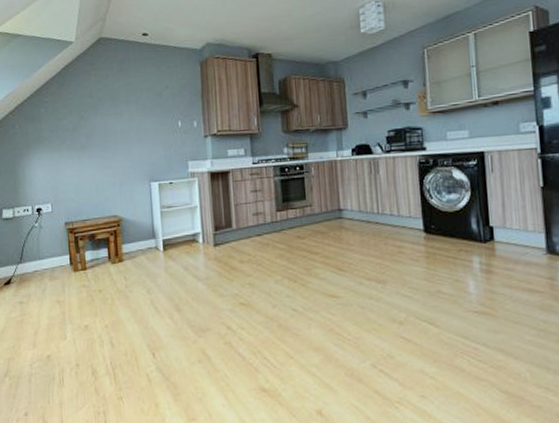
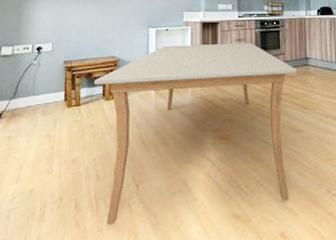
dining table: none [98,193,329,393] -> present [94,42,297,225]

